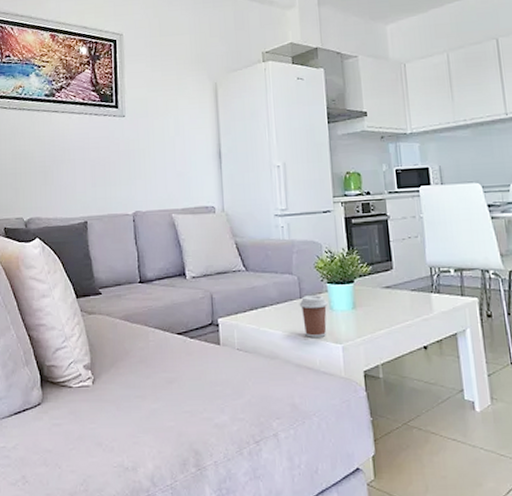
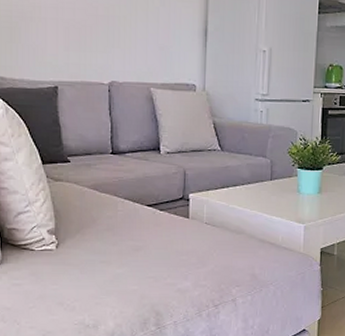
coffee cup: present [299,295,328,337] -> none [269,178,296,217]

